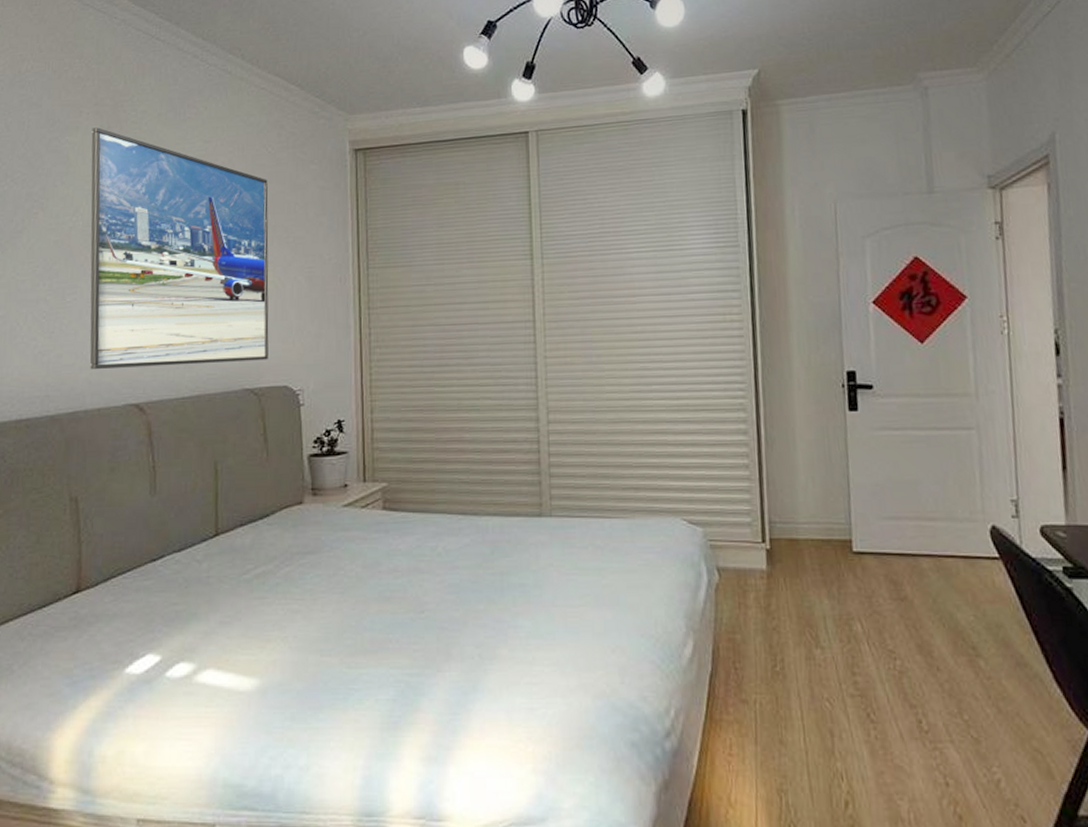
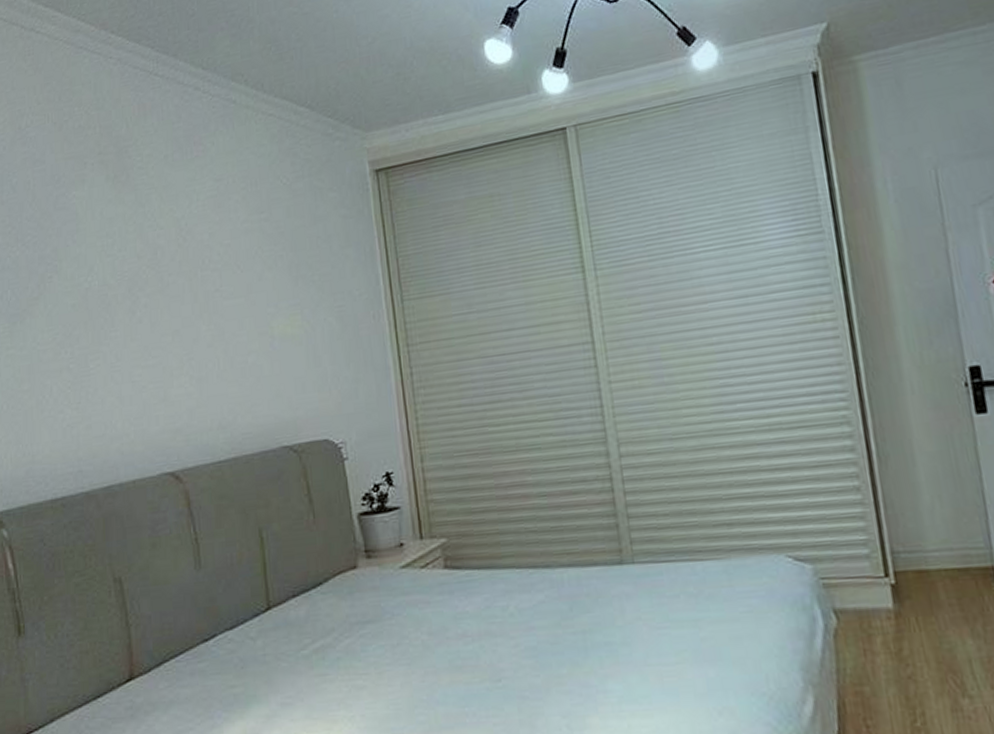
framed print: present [89,127,269,369] -> none [98,178,305,439]

